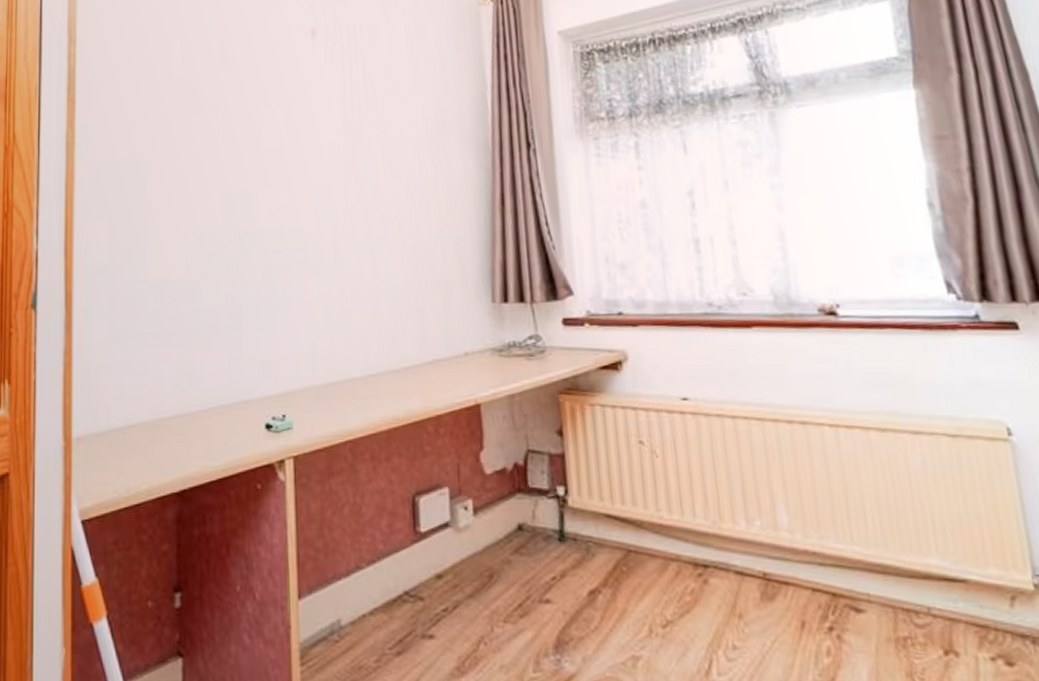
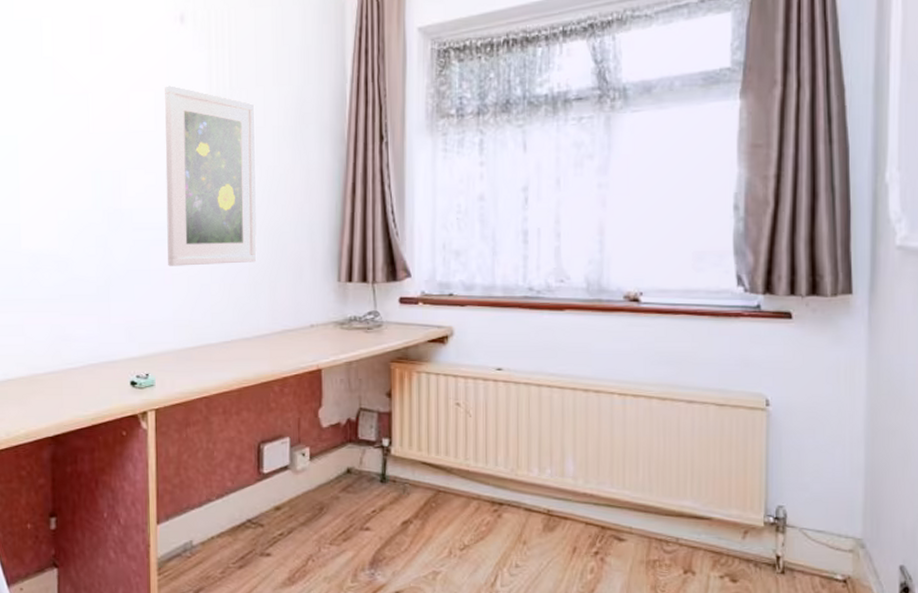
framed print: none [297,100,401,292] -> present [165,85,257,266]

